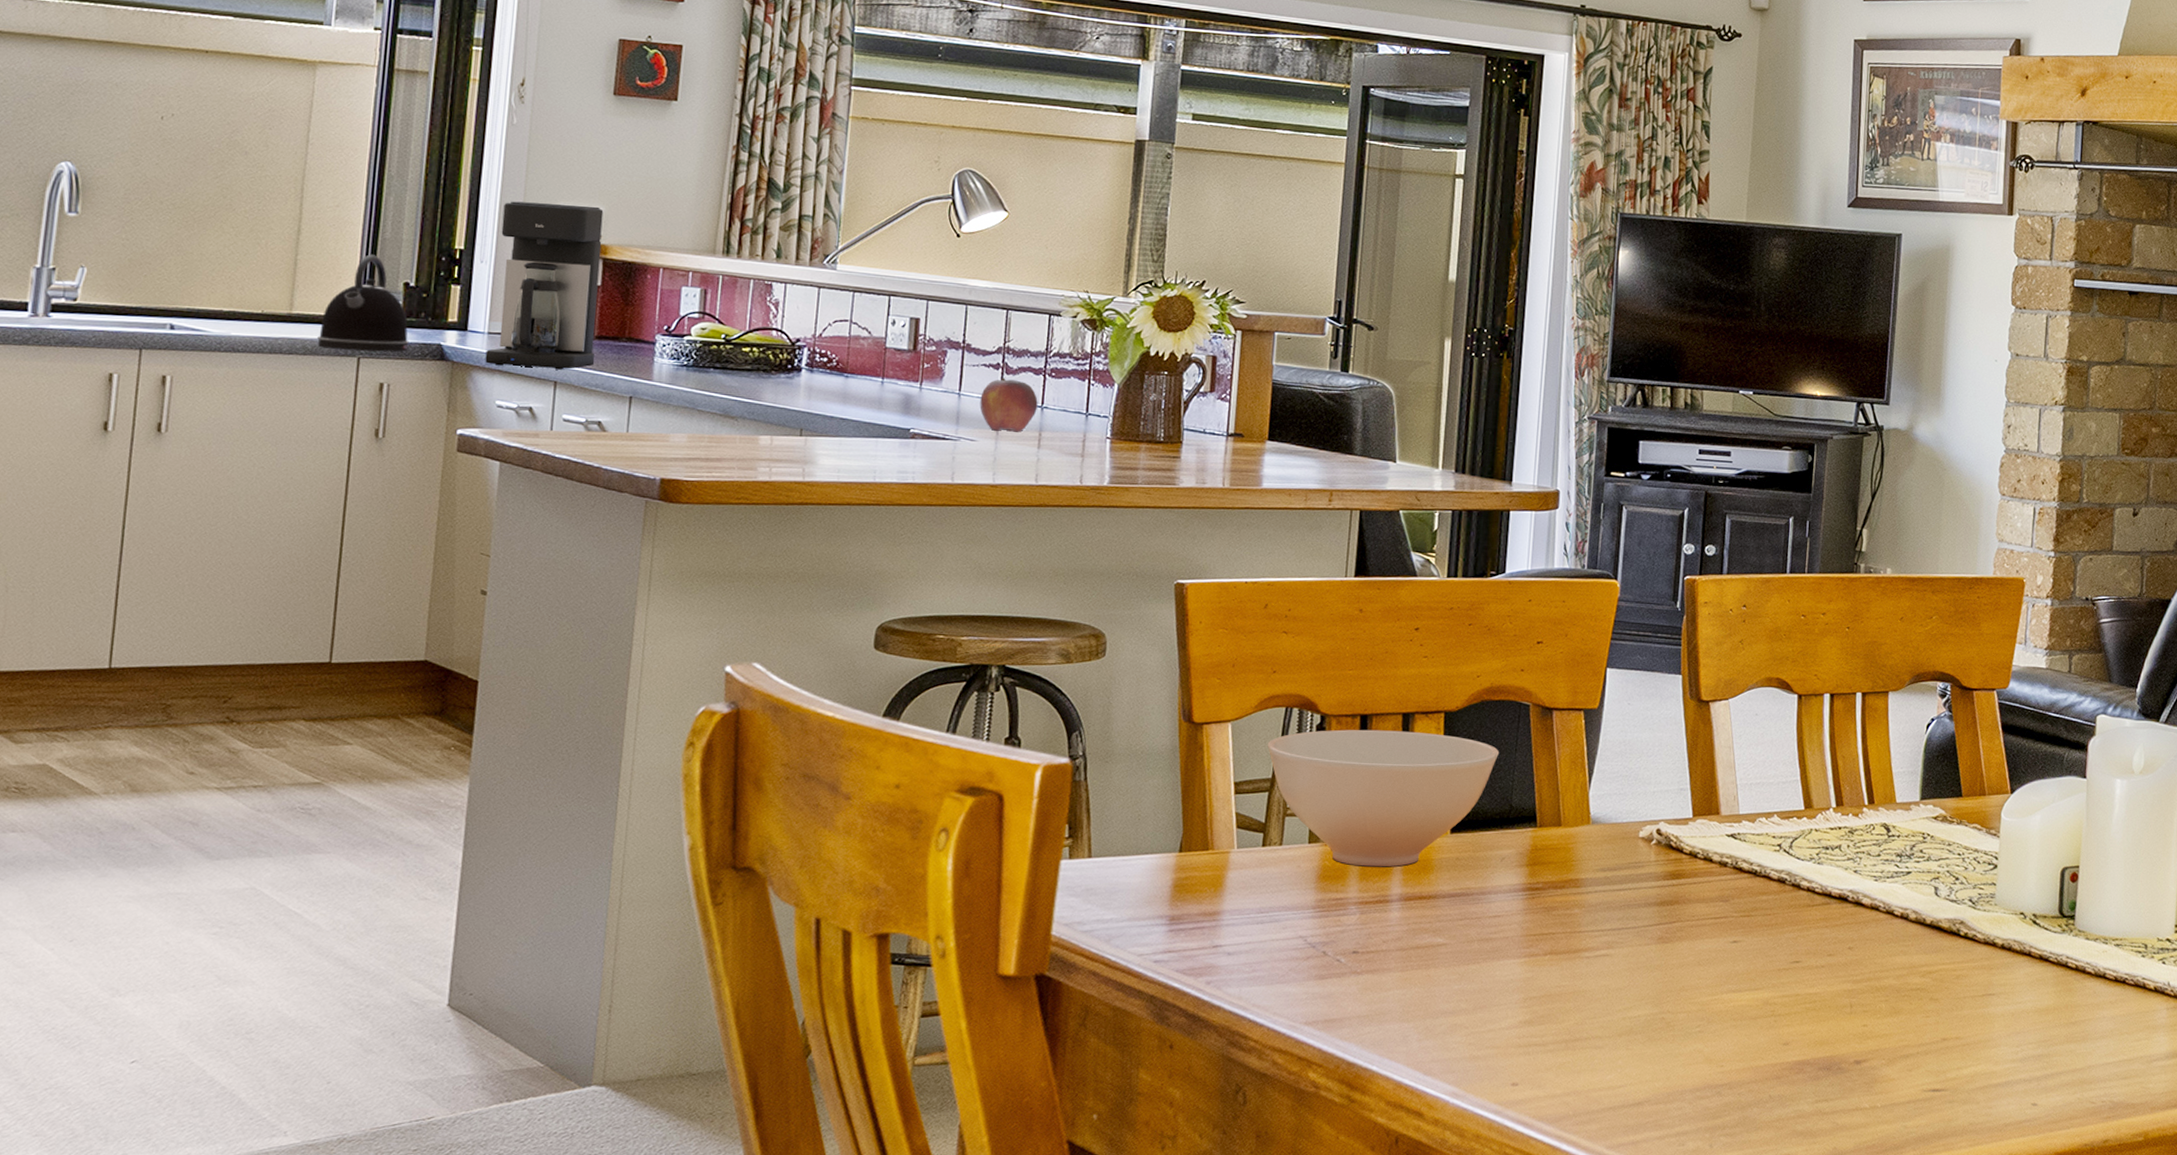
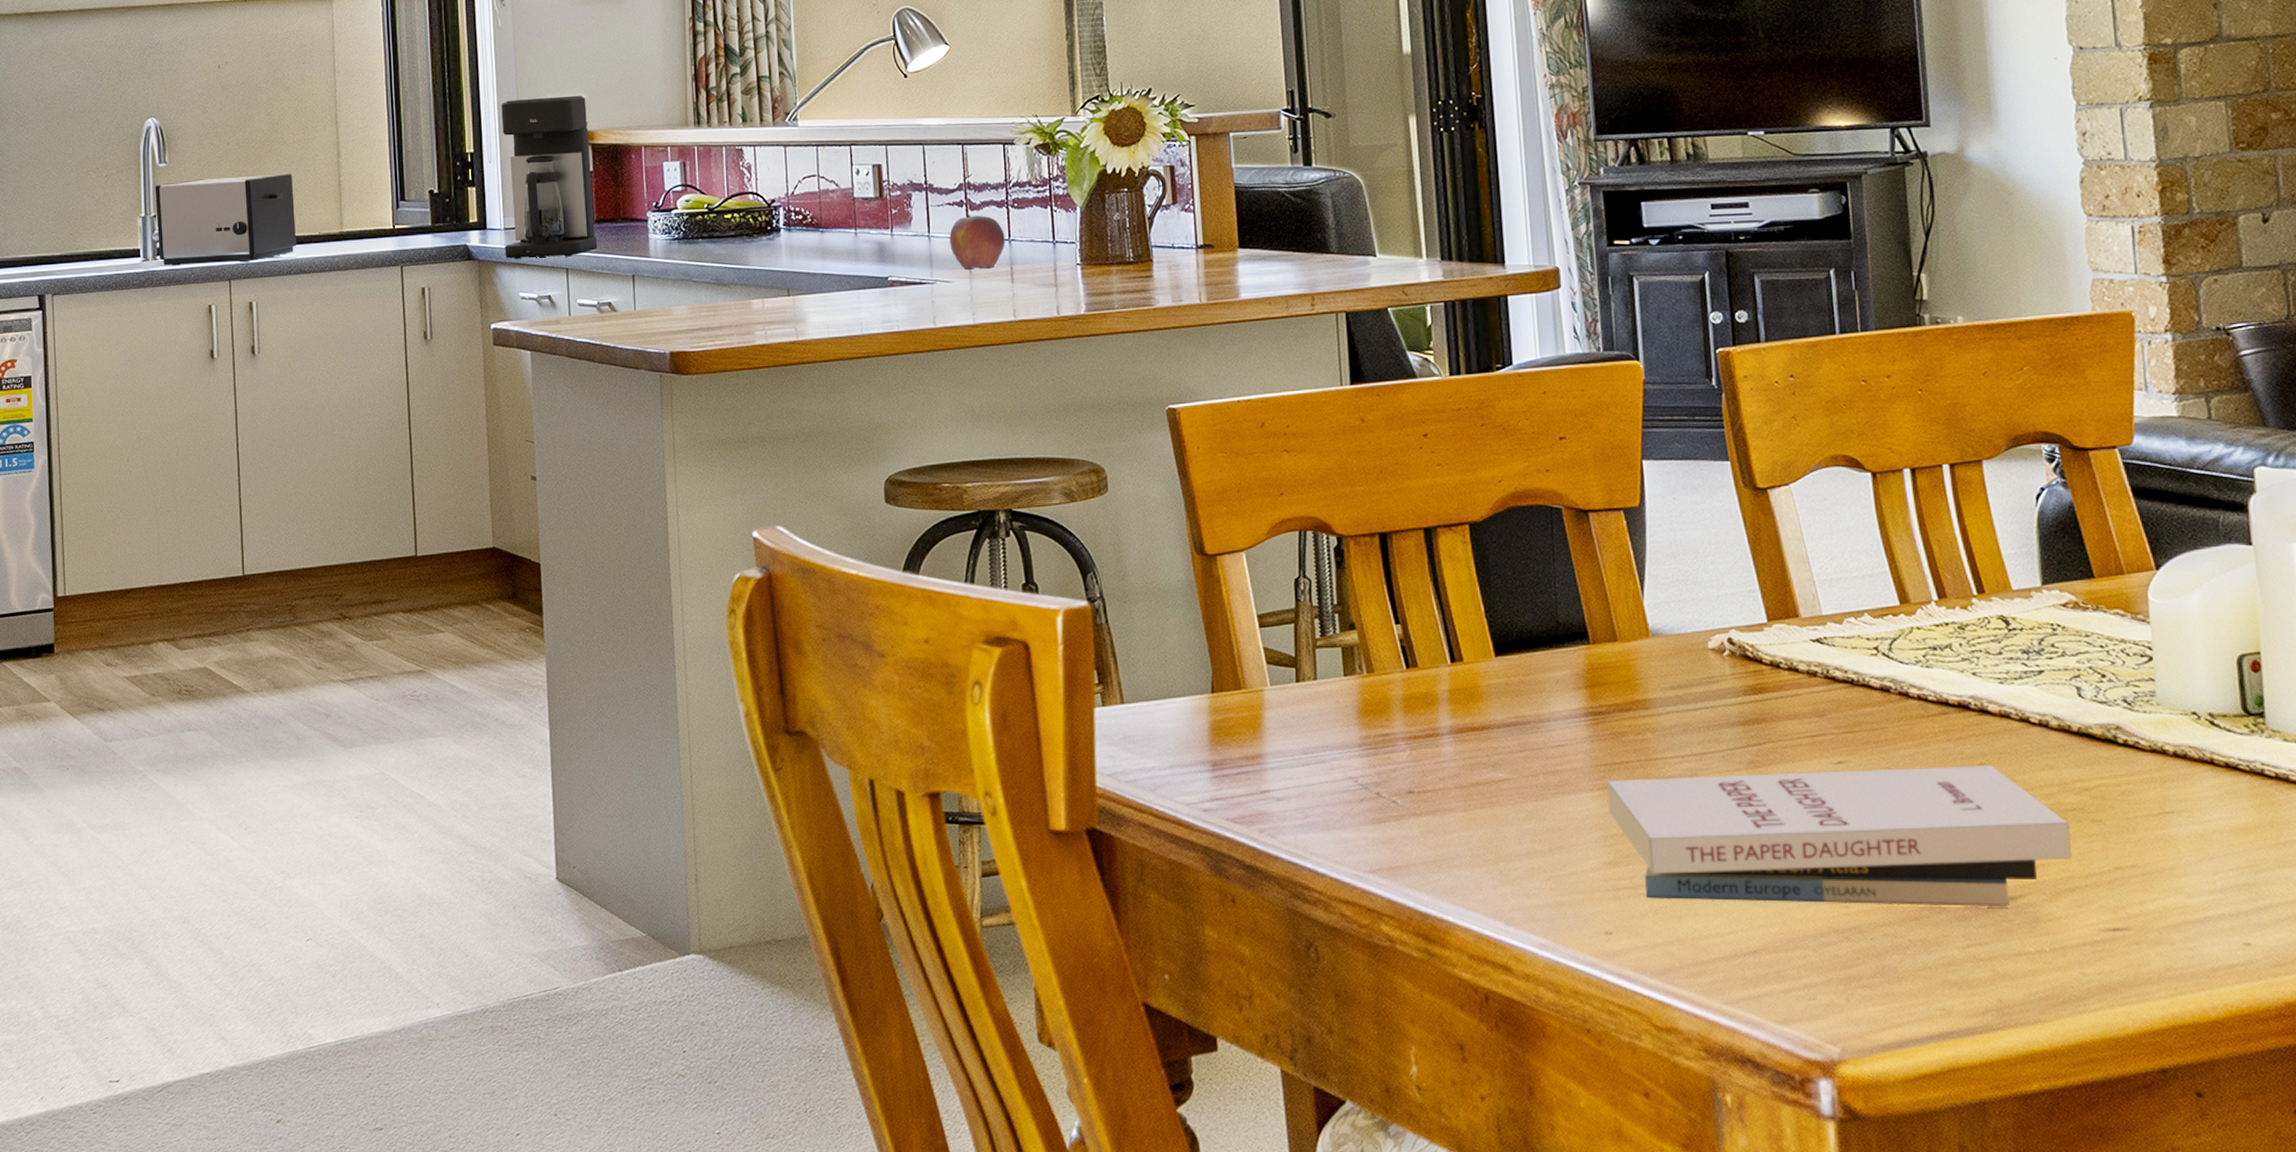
toaster: none [52,235,238,332] -> present [155,173,296,266]
kettle: present [317,254,409,353] -> none [366,168,441,262]
bowl: present [1267,729,1500,868] -> none [1285,547,1536,699]
books: none [1531,948,1912,1069] -> present [1606,765,2072,906]

